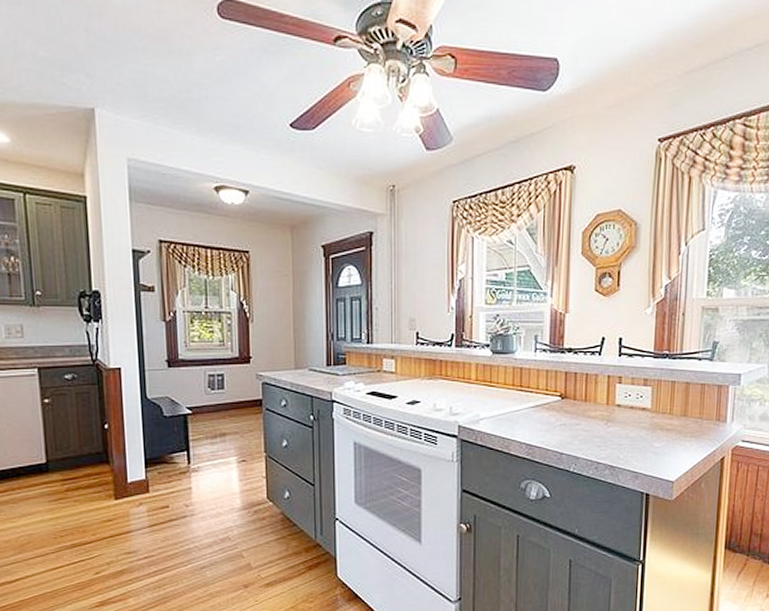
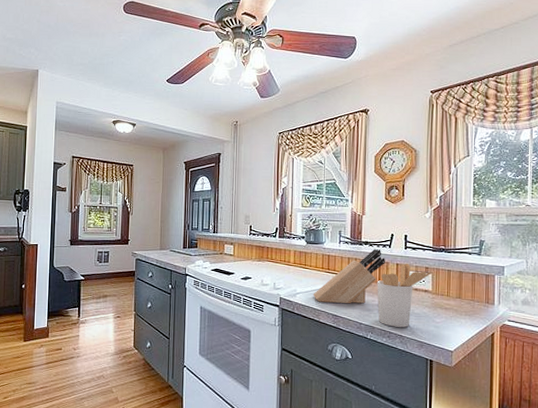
knife block: none [501,357,594,430] -> present [313,248,385,304]
utensil holder: none [582,375,653,456] -> present [377,264,433,327]

